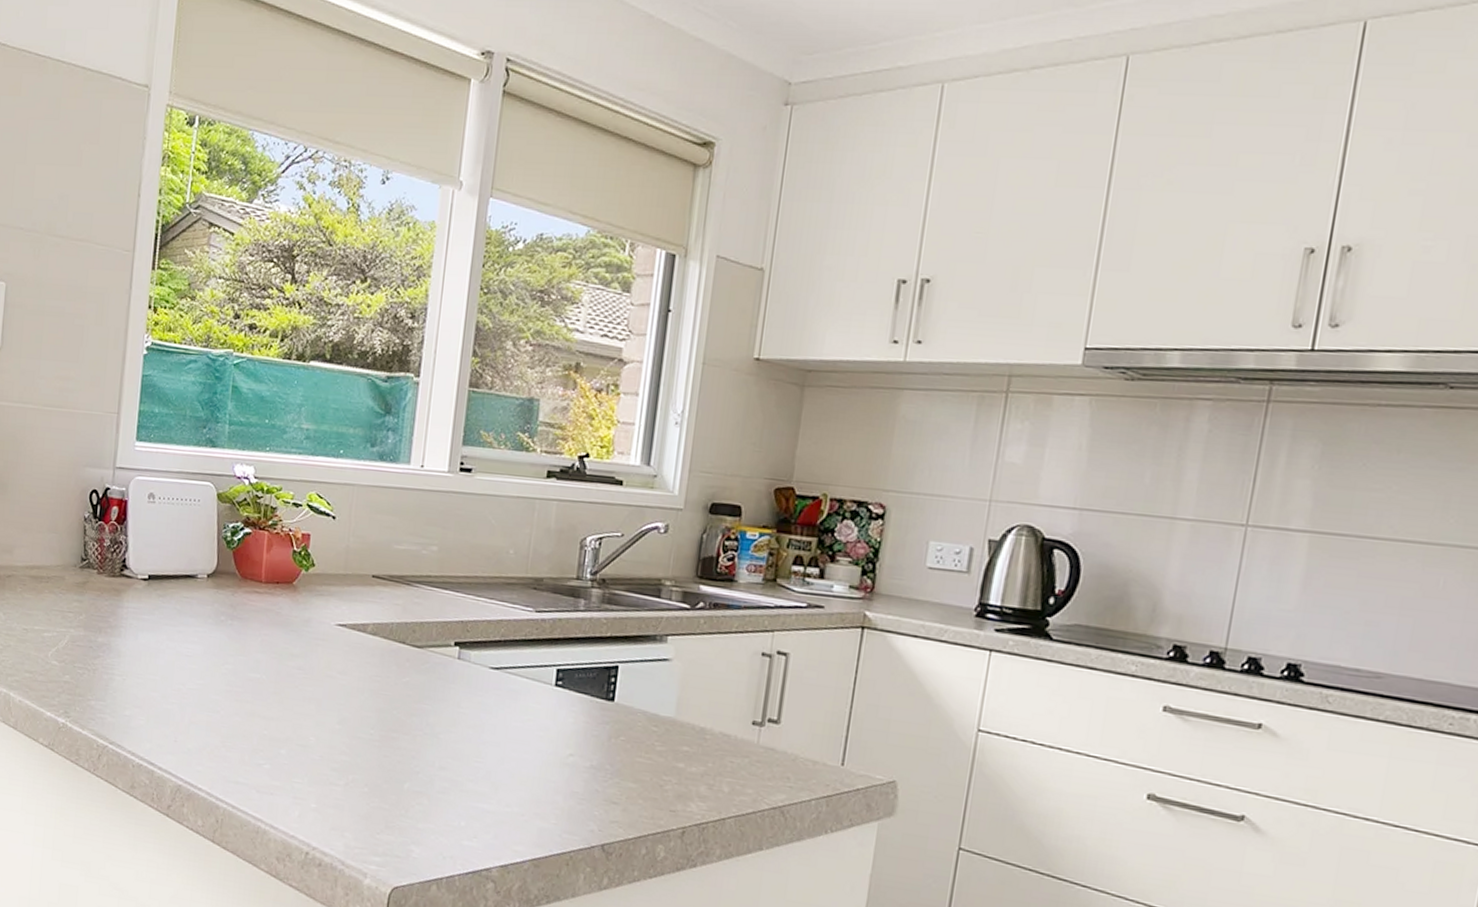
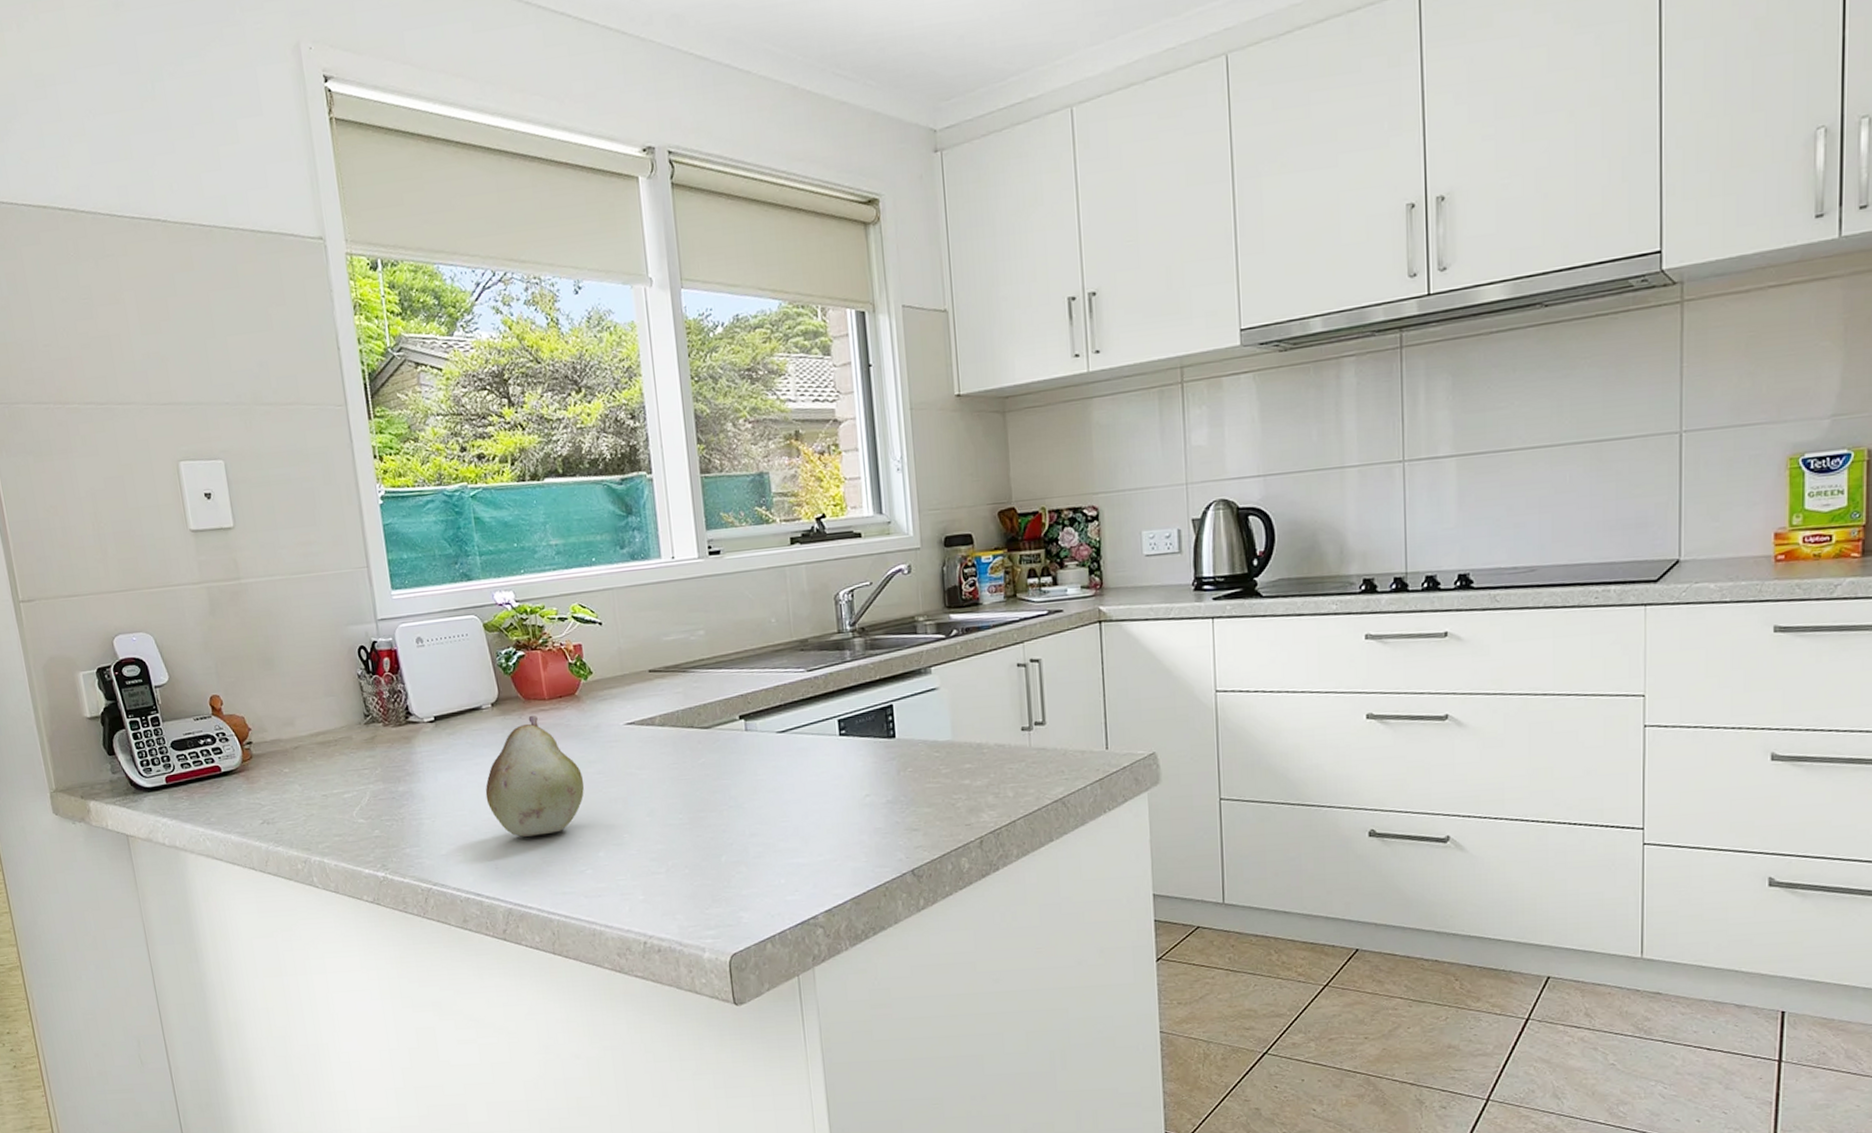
fruit: none [181,594,282,719] -> present [485,715,585,837]

